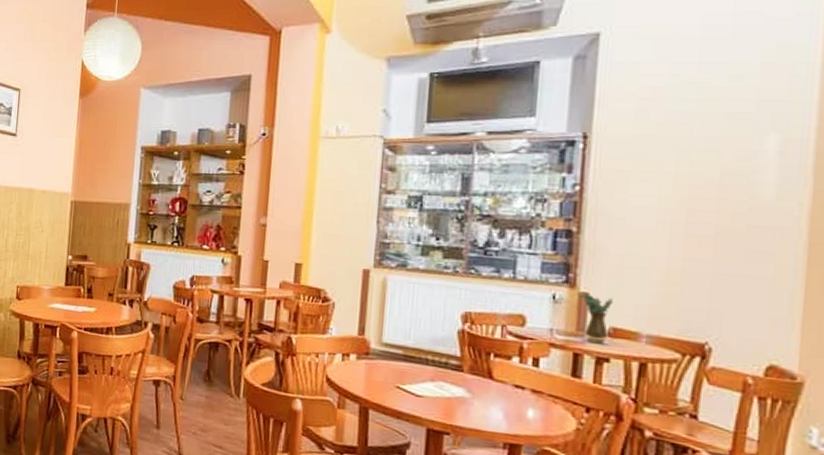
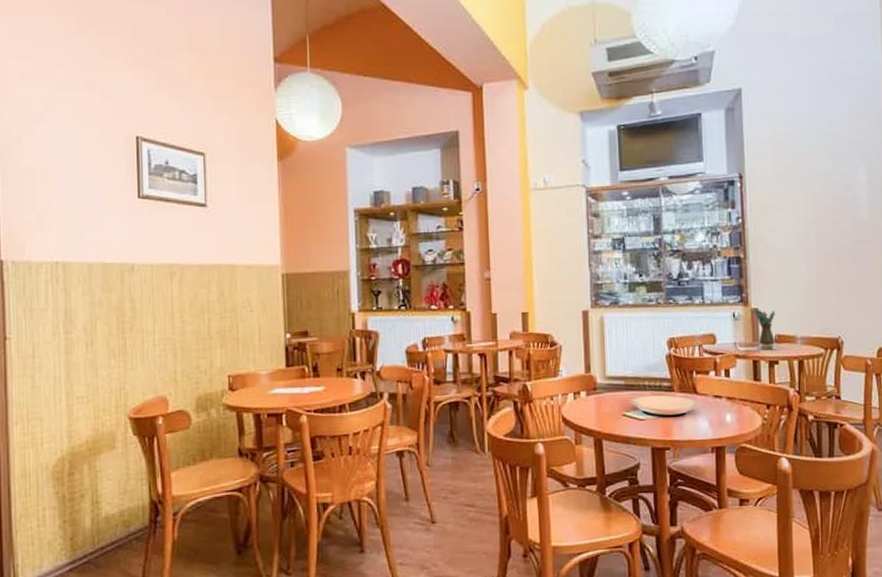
plate: none [407,370,493,401] -> present [630,394,699,418]

